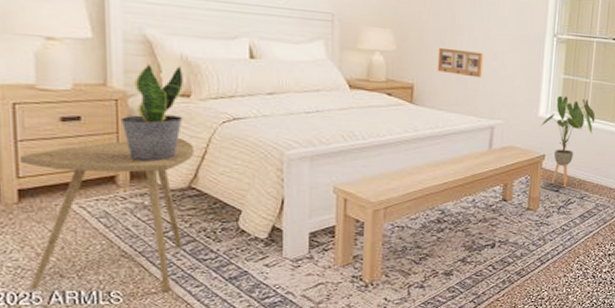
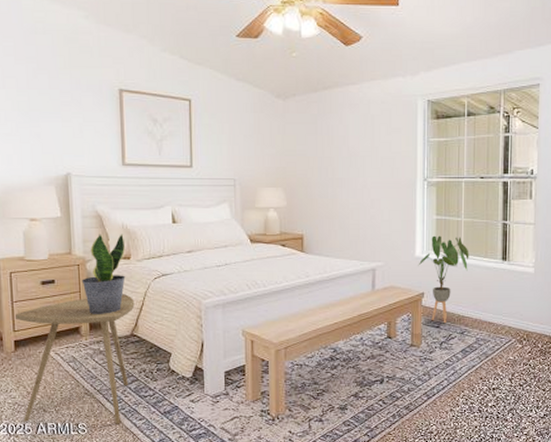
picture frame: present [437,47,484,78] -> none [322,200,362,225]

